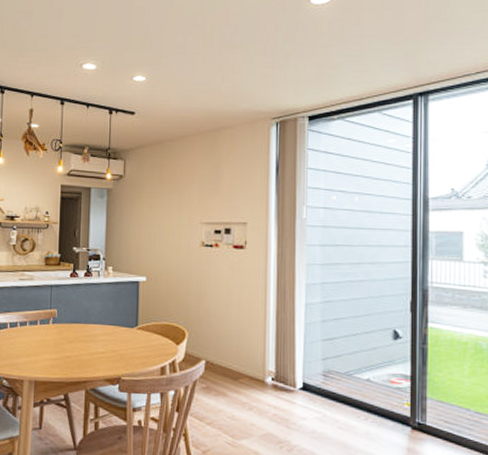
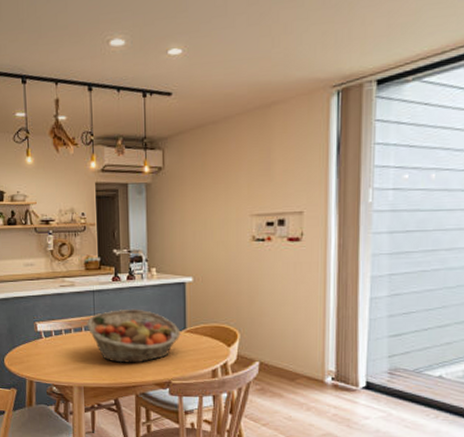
fruit basket: none [41,305,133,358] -> present [86,310,181,363]

